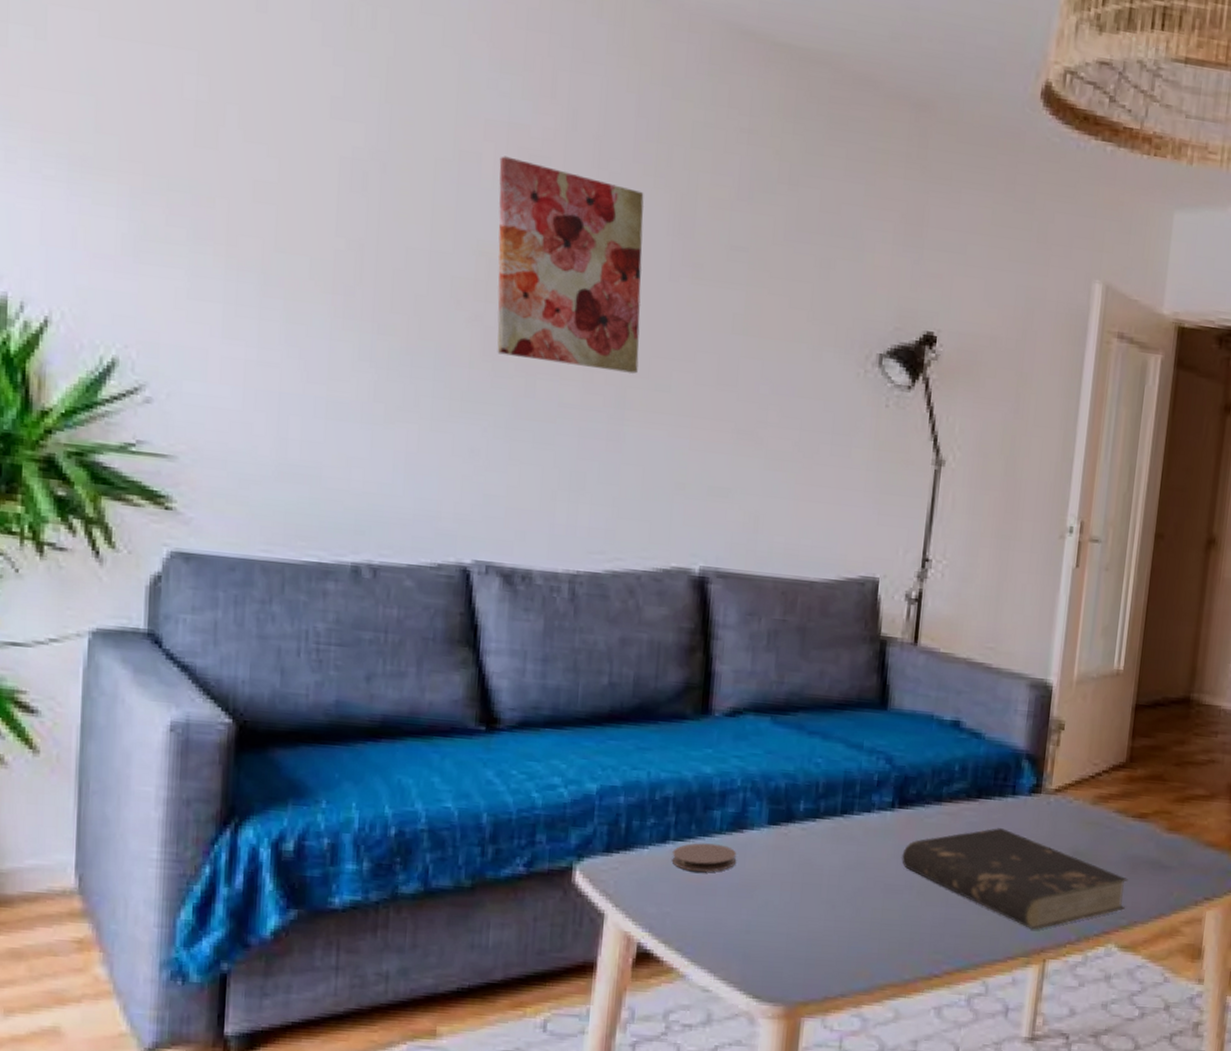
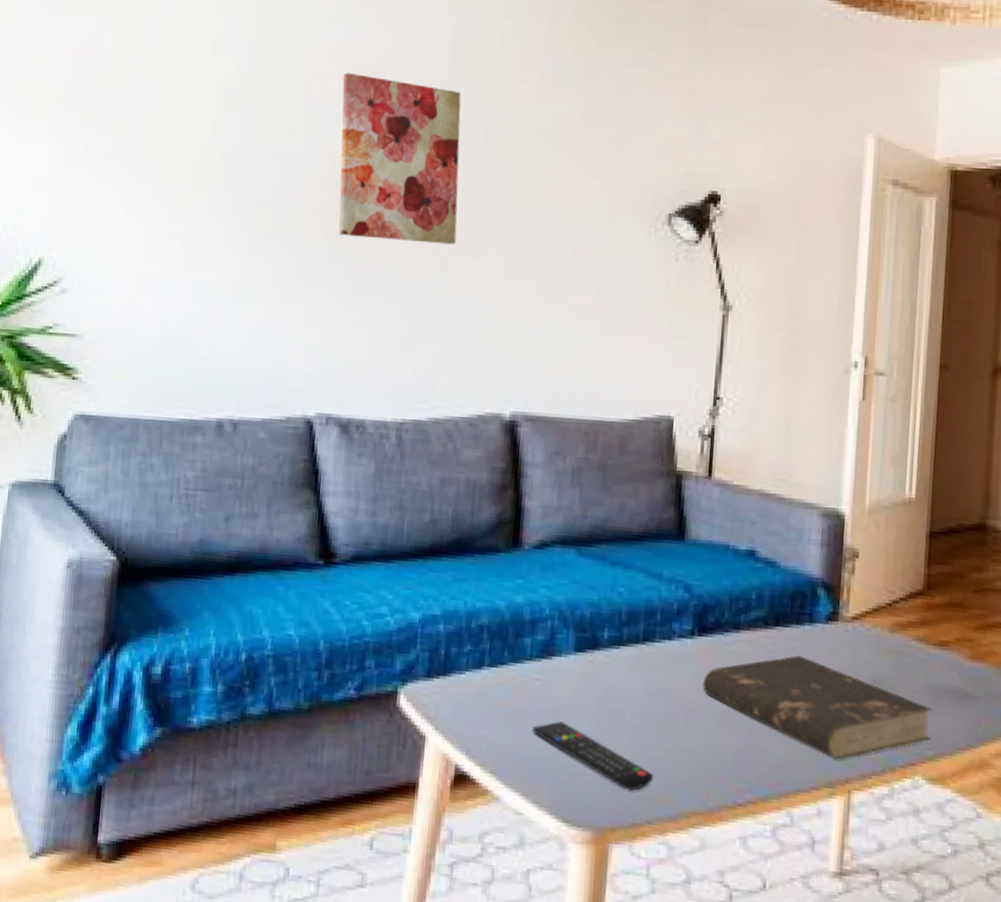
coaster: present [671,843,737,873] -> none [486,669,547,698]
remote control: none [721,896,849,966] -> present [532,721,653,792]

